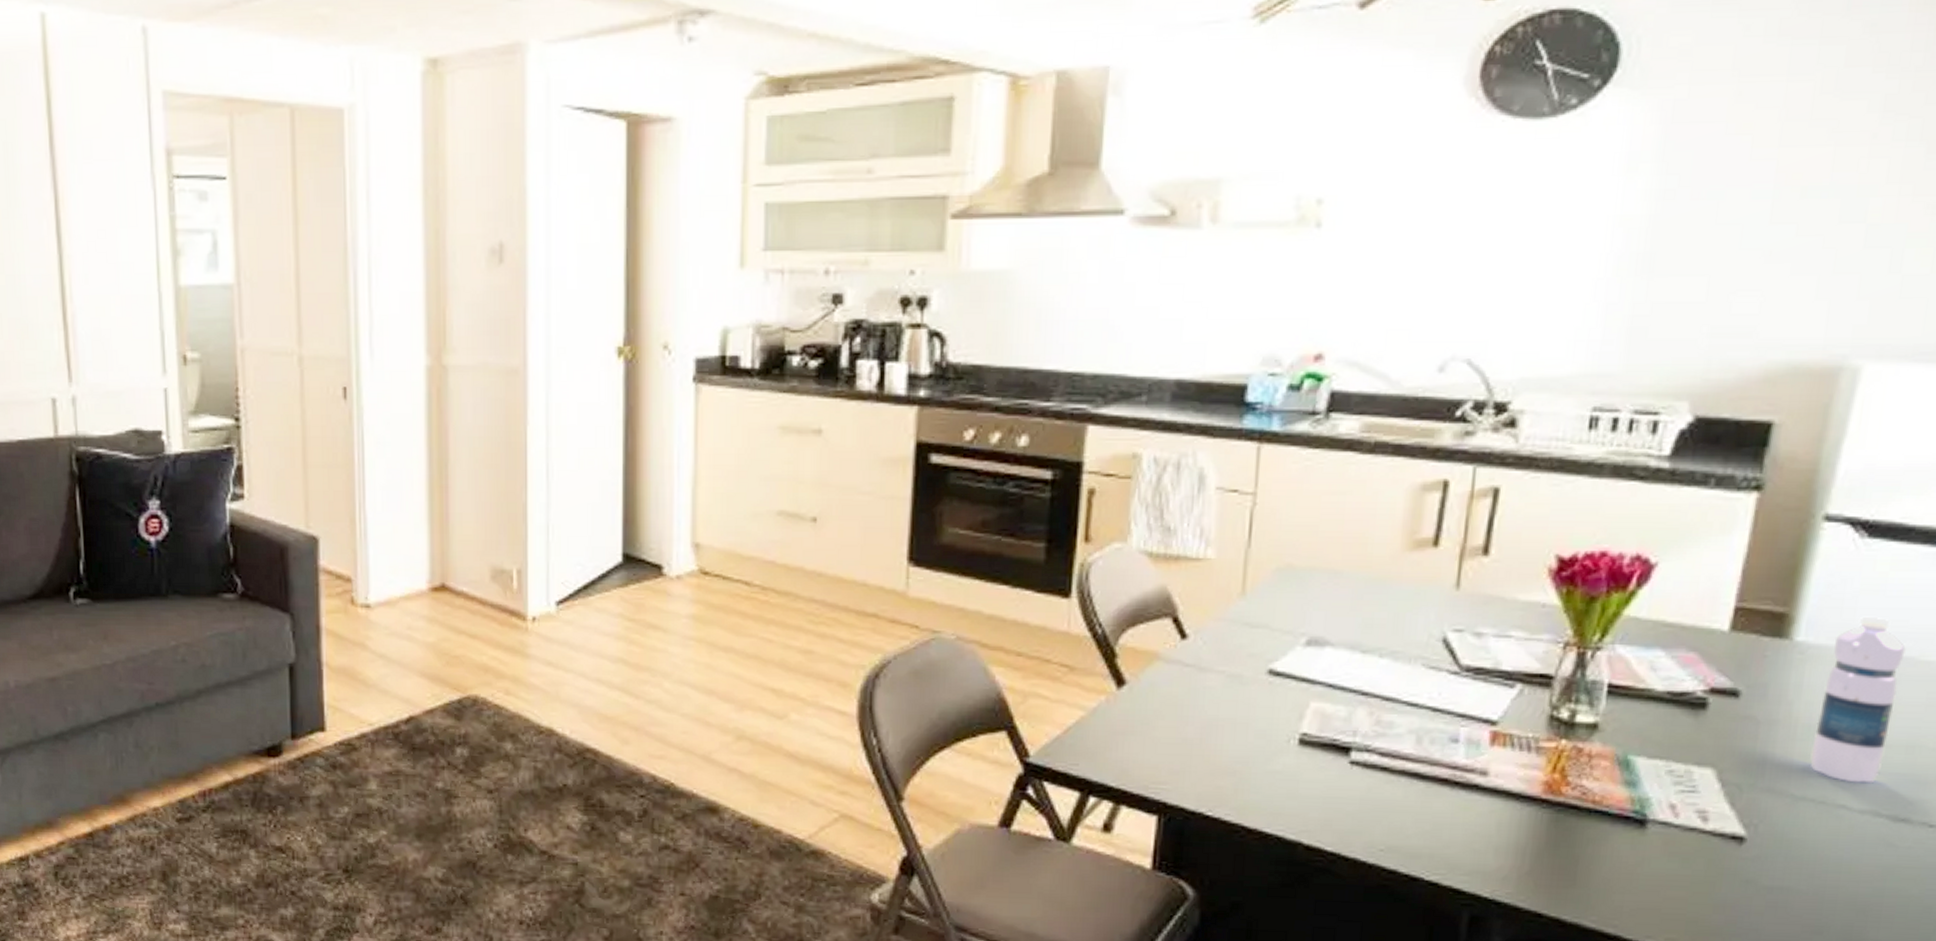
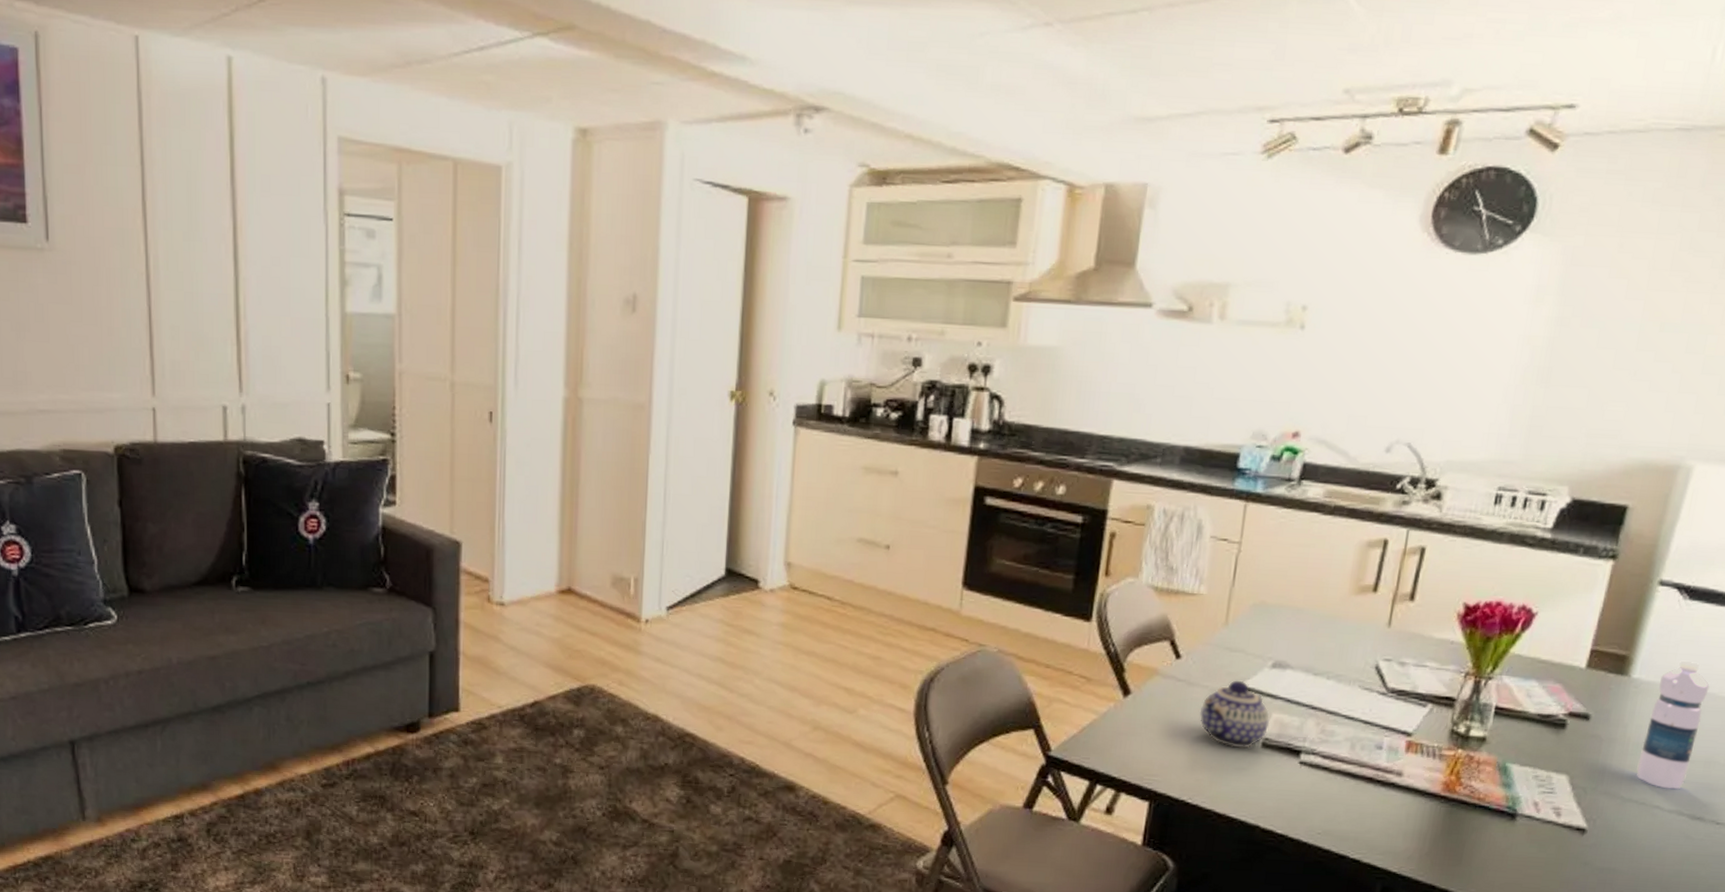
teapot: none [1215,662,1307,747] -> present [1199,680,1270,749]

